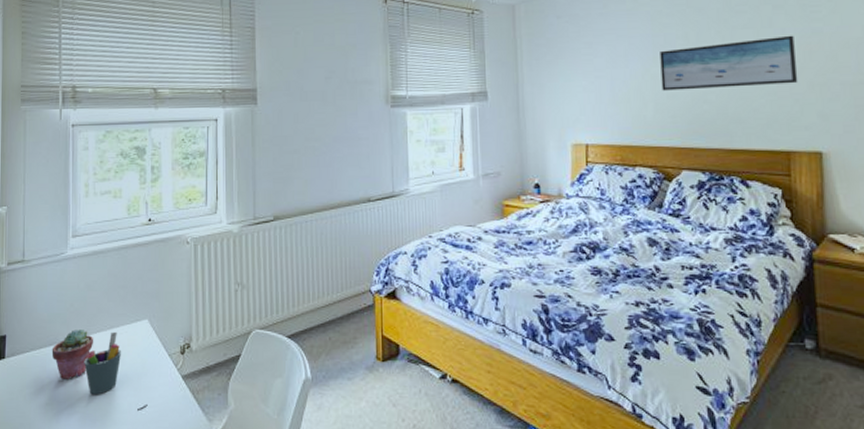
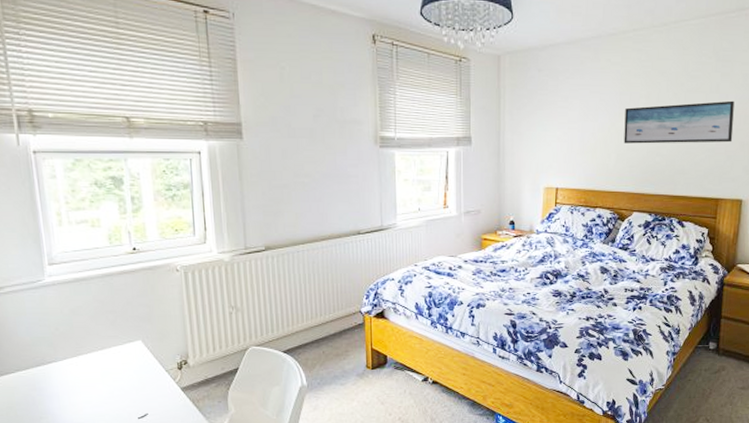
potted succulent: present [51,330,94,379] -> none [39,351,86,396]
pen holder: present [84,331,122,395] -> none [77,352,117,408]

